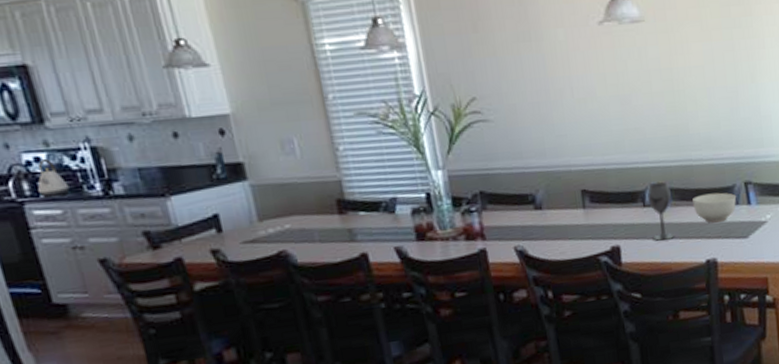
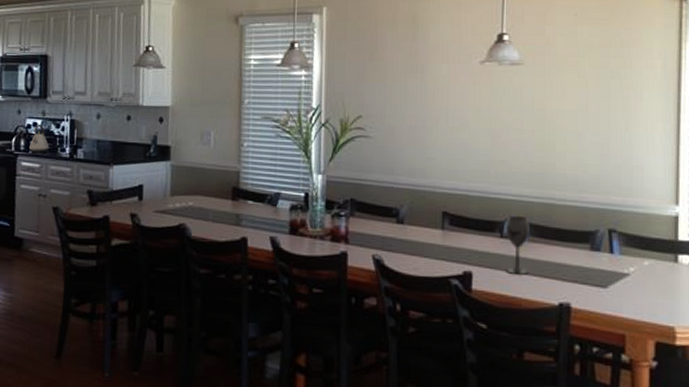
bowl: present [692,192,737,223] -> none [552,235,599,266]

